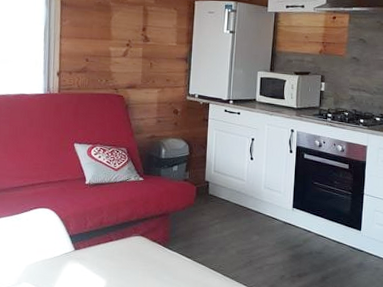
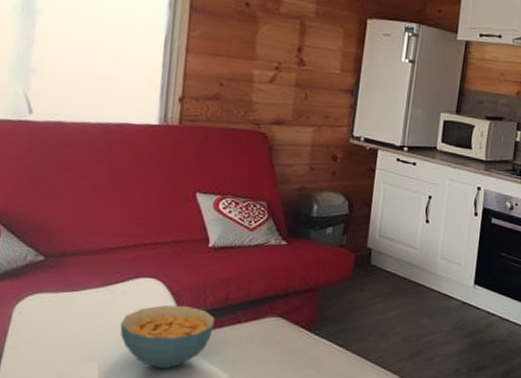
cereal bowl: none [26,228,94,276] -> present [120,305,215,369]

